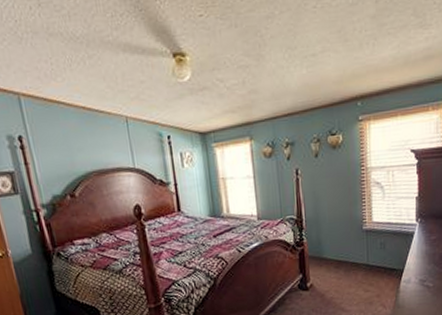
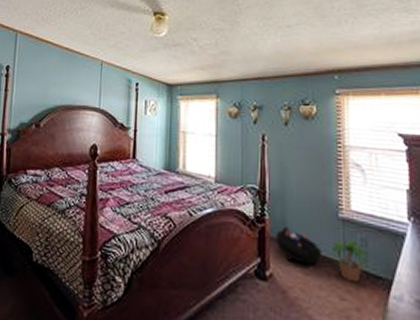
toy figurine: none [313,245,351,273] -> present [275,226,322,264]
potted plant: none [357,246,389,277] -> present [331,240,373,283]

